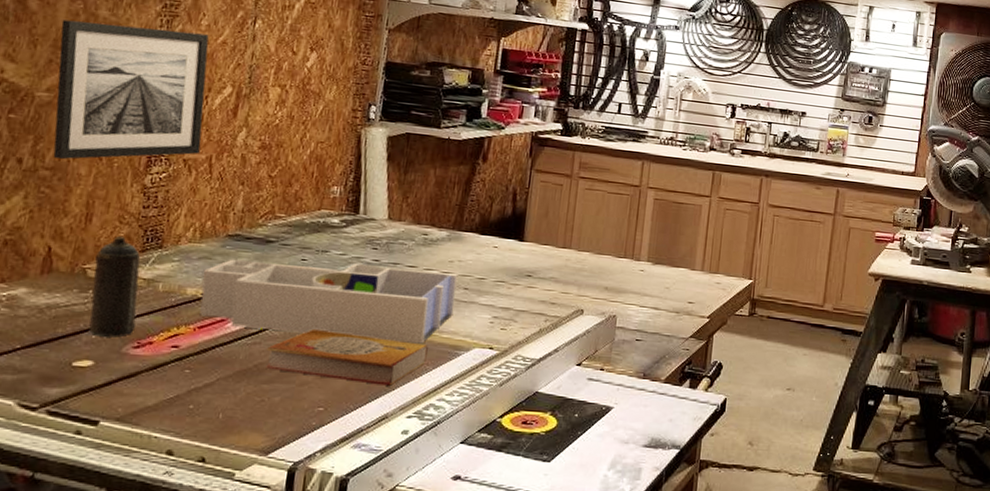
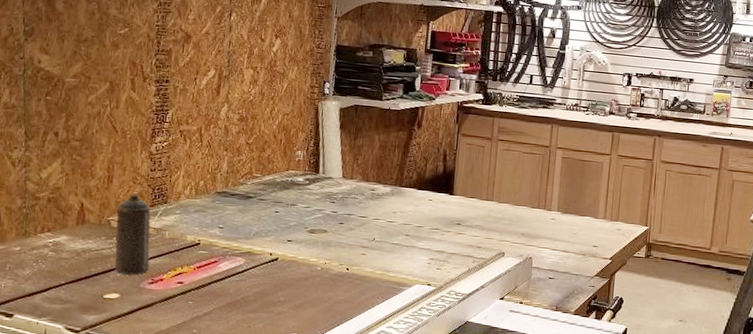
wall art: present [52,19,209,160] -> none [81,18,195,133]
desk organizer: present [200,259,458,344] -> none [198,211,401,281]
book: present [266,328,428,386] -> none [251,268,378,315]

